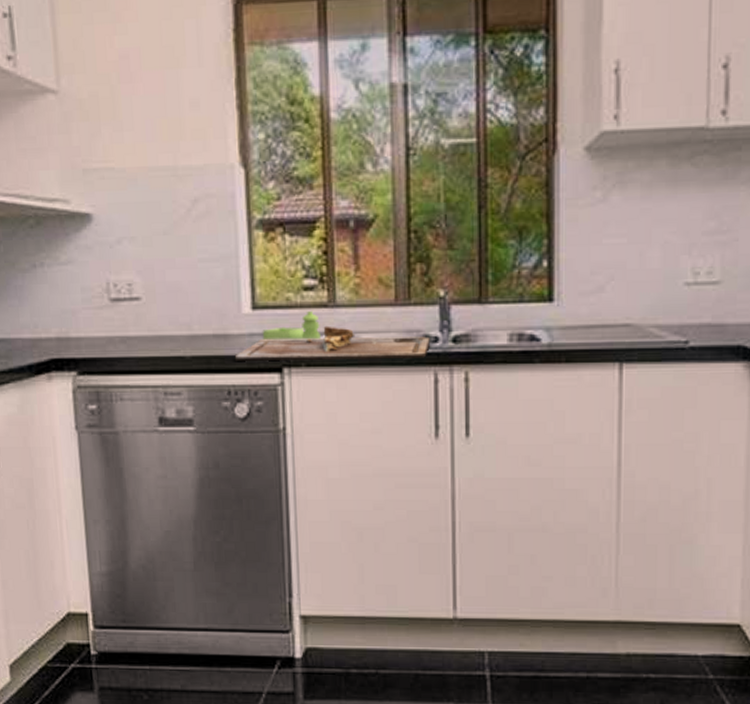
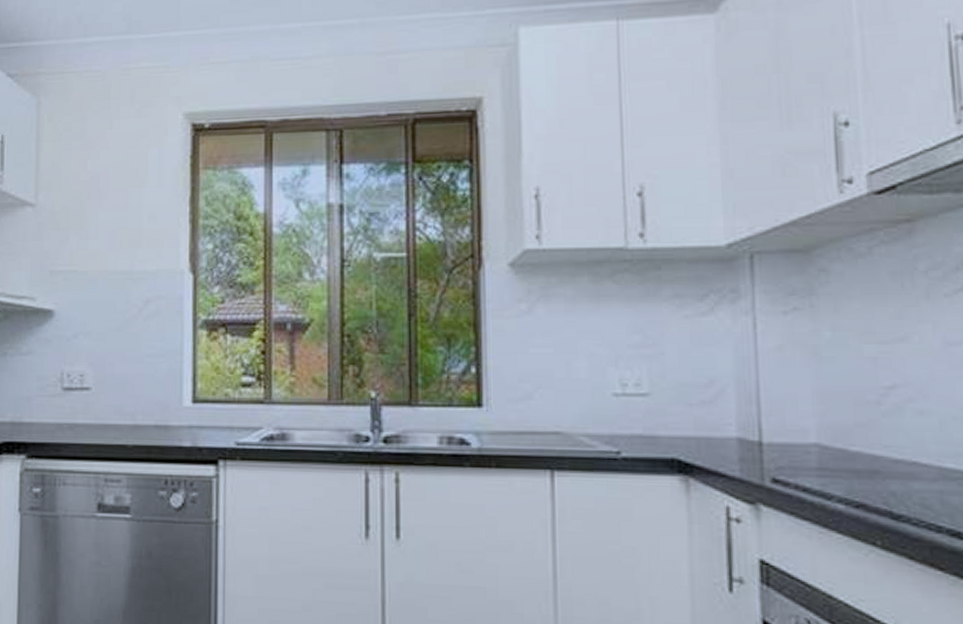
cutting board: present [234,325,430,361] -> none [173,421,361,457]
soap dispenser: present [262,310,320,340] -> none [200,406,256,435]

